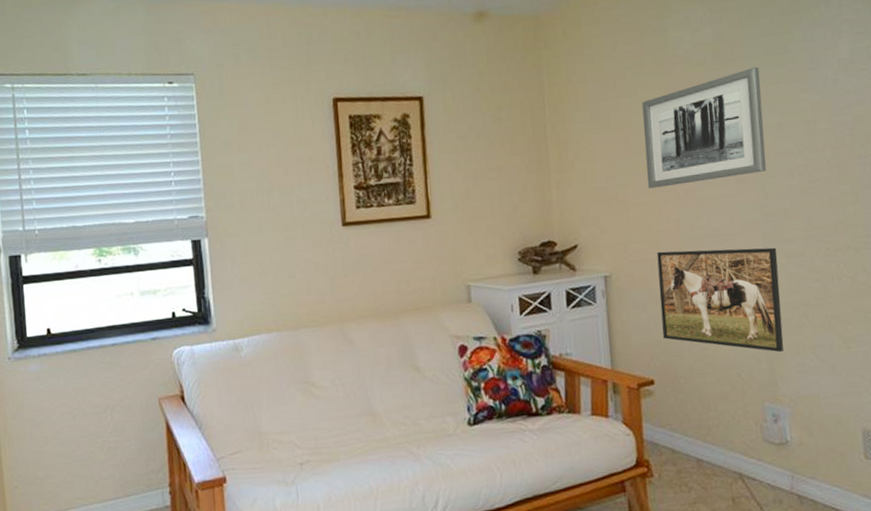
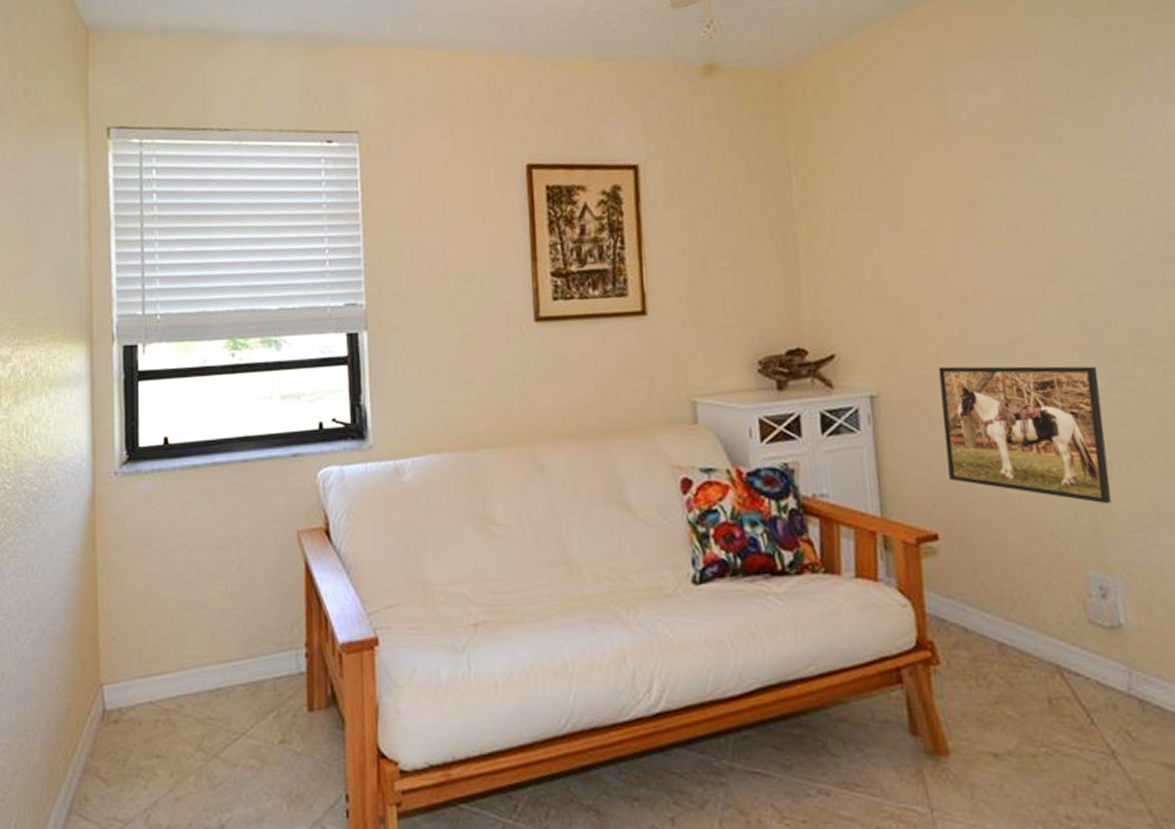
wall art: present [642,66,767,188] -> none [915,137,1080,286]

